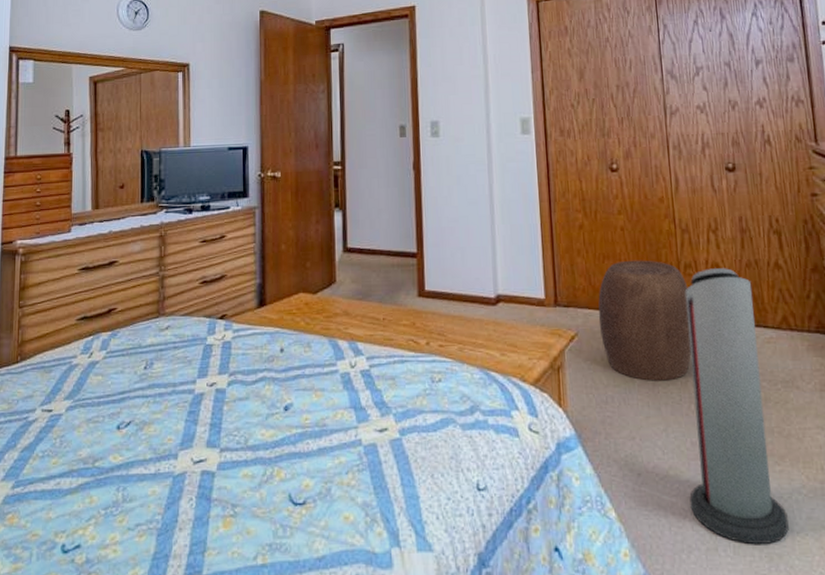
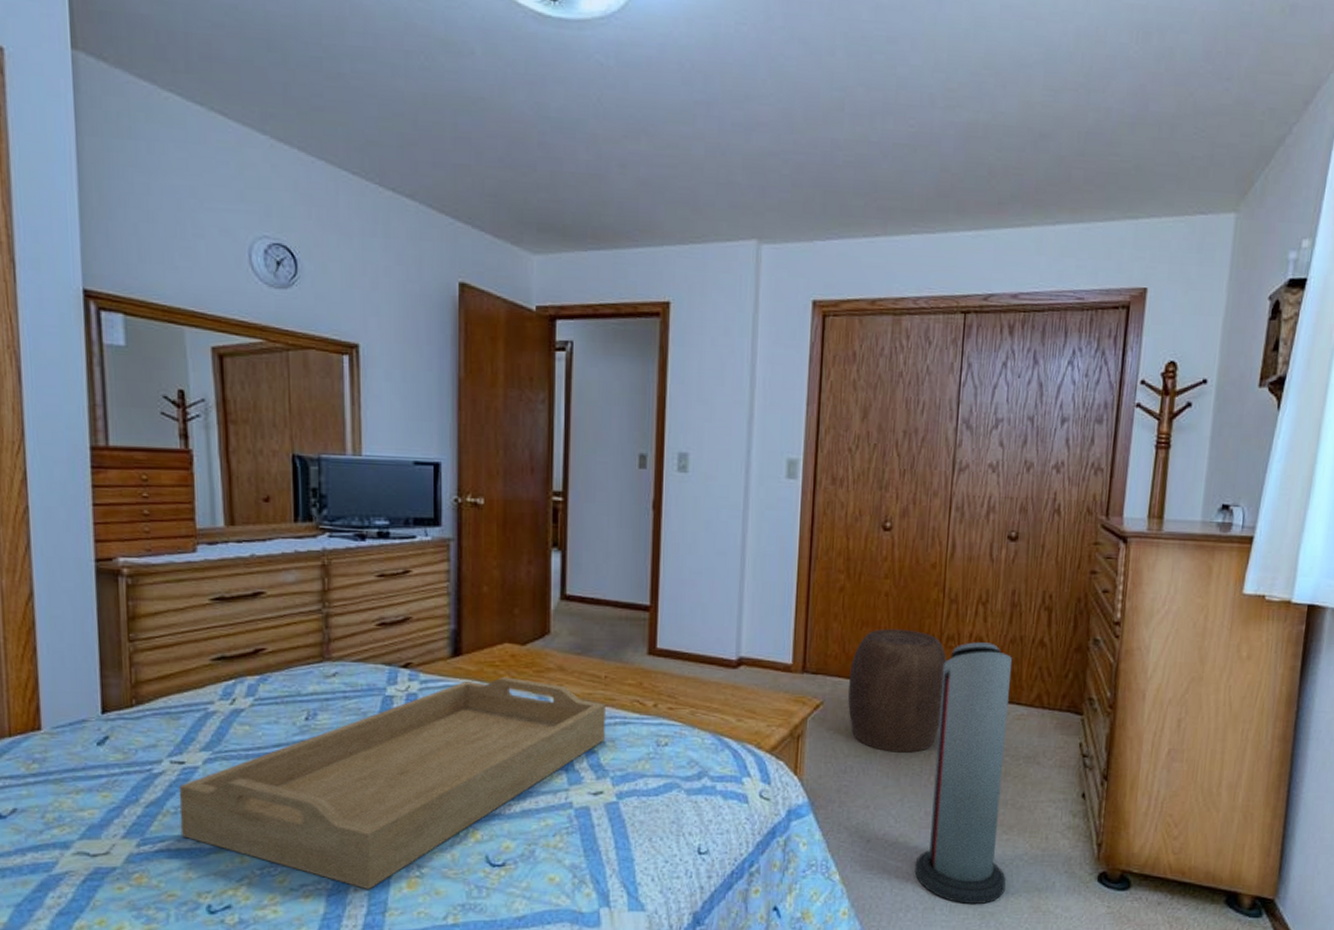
serving tray: none [45,323,386,530] -> present [178,677,605,890]

